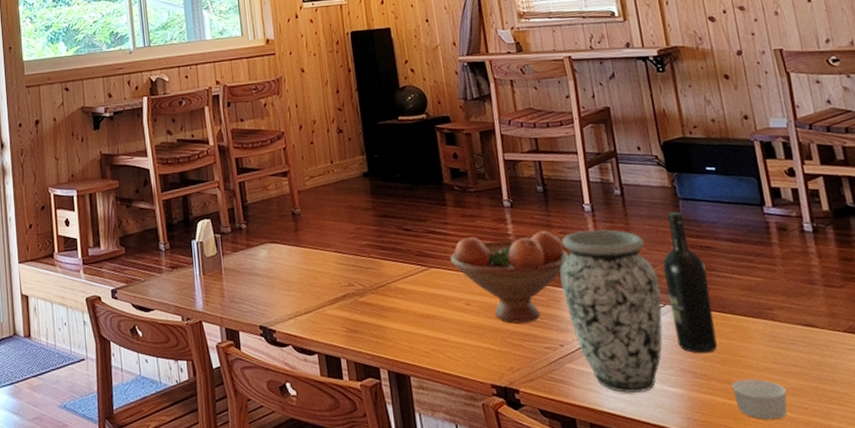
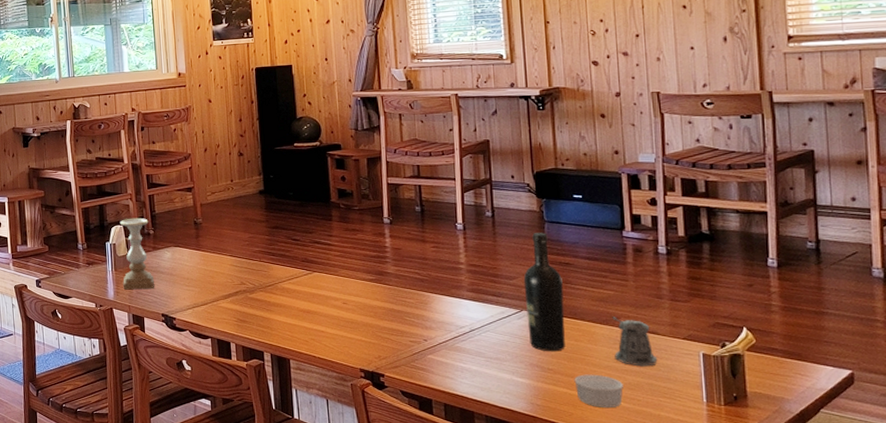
candle holder: none [207,209,249,298] -> present [120,217,154,290]
fruit bowl: present [450,231,569,324] -> none [332,245,439,321]
vase: present [560,229,663,393] -> none [429,245,520,381]
pepper shaker: none [764,308,820,367] -> present [612,317,658,367]

